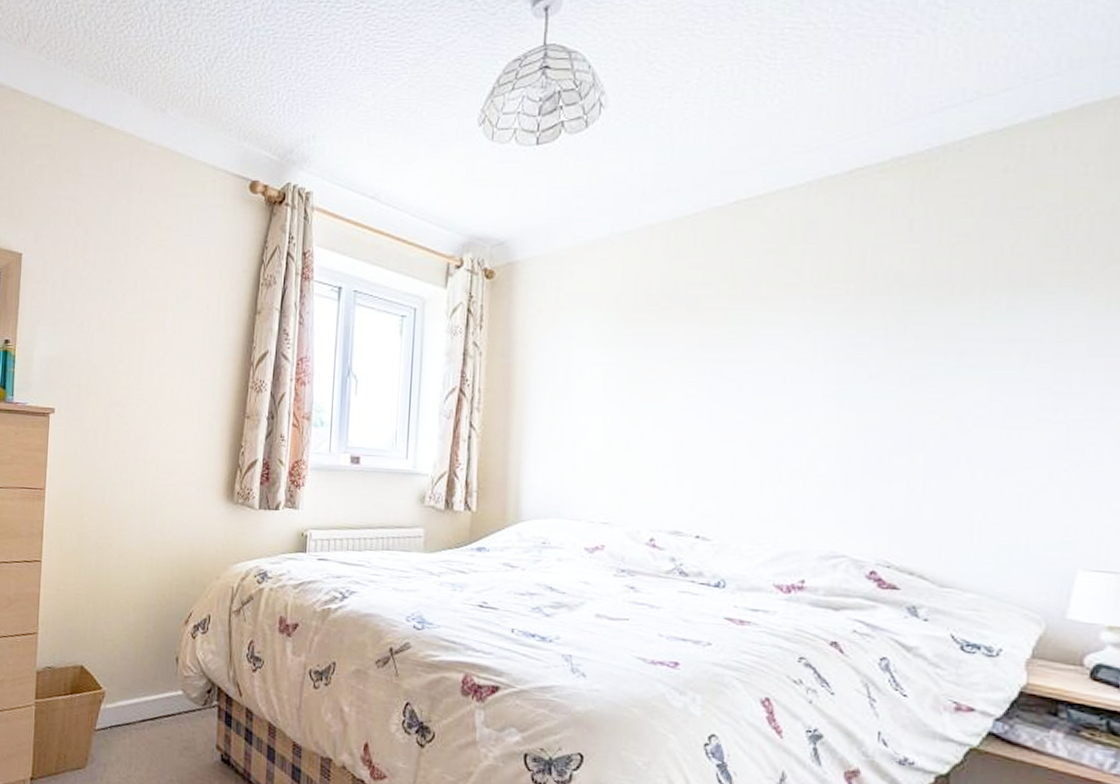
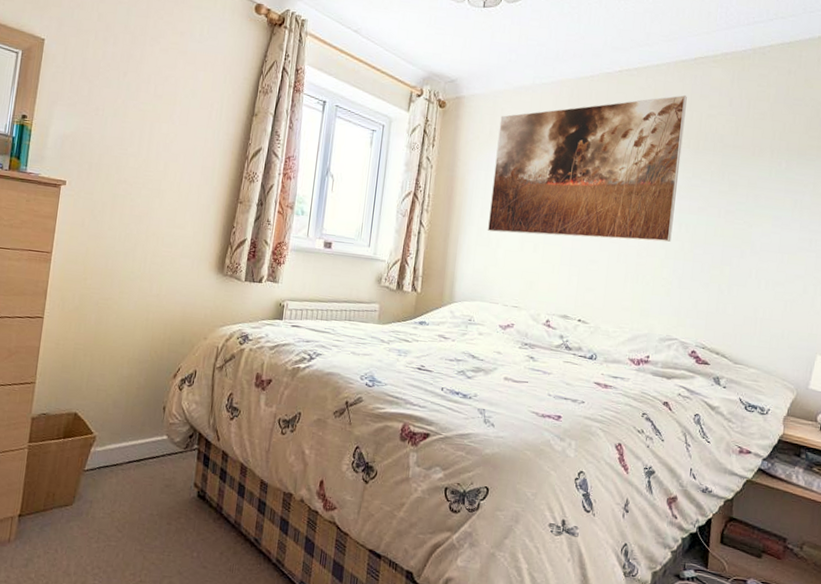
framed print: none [561,222,841,430] -> present [488,94,687,242]

